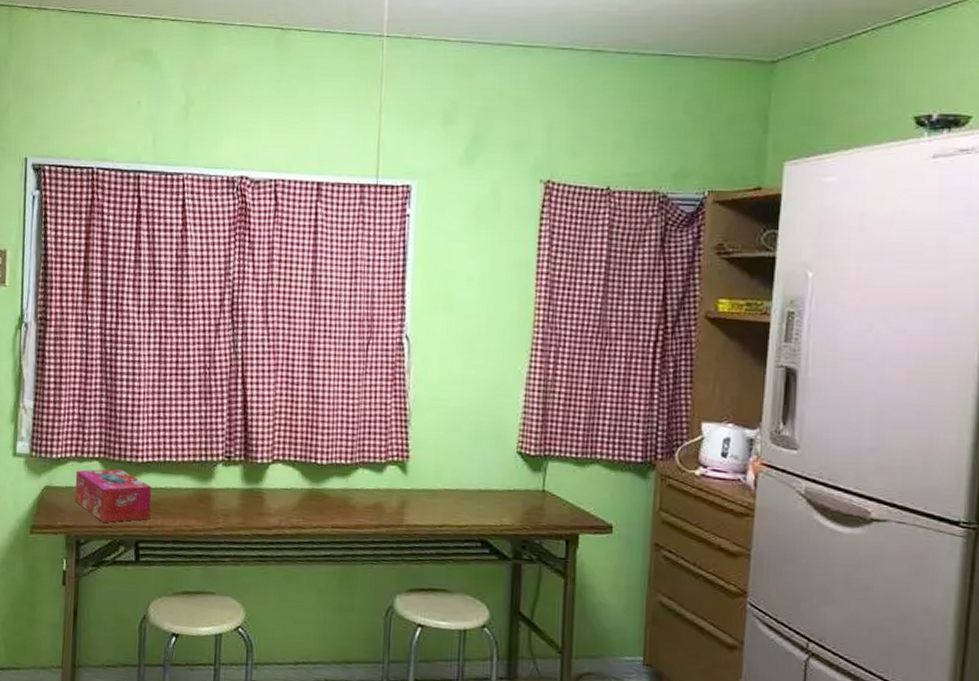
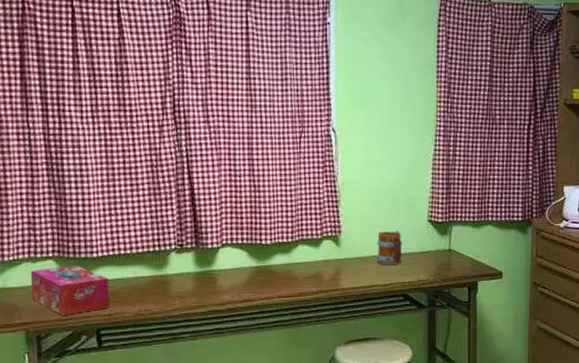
mug: none [450,460,484,504] -> present [376,230,404,266]

